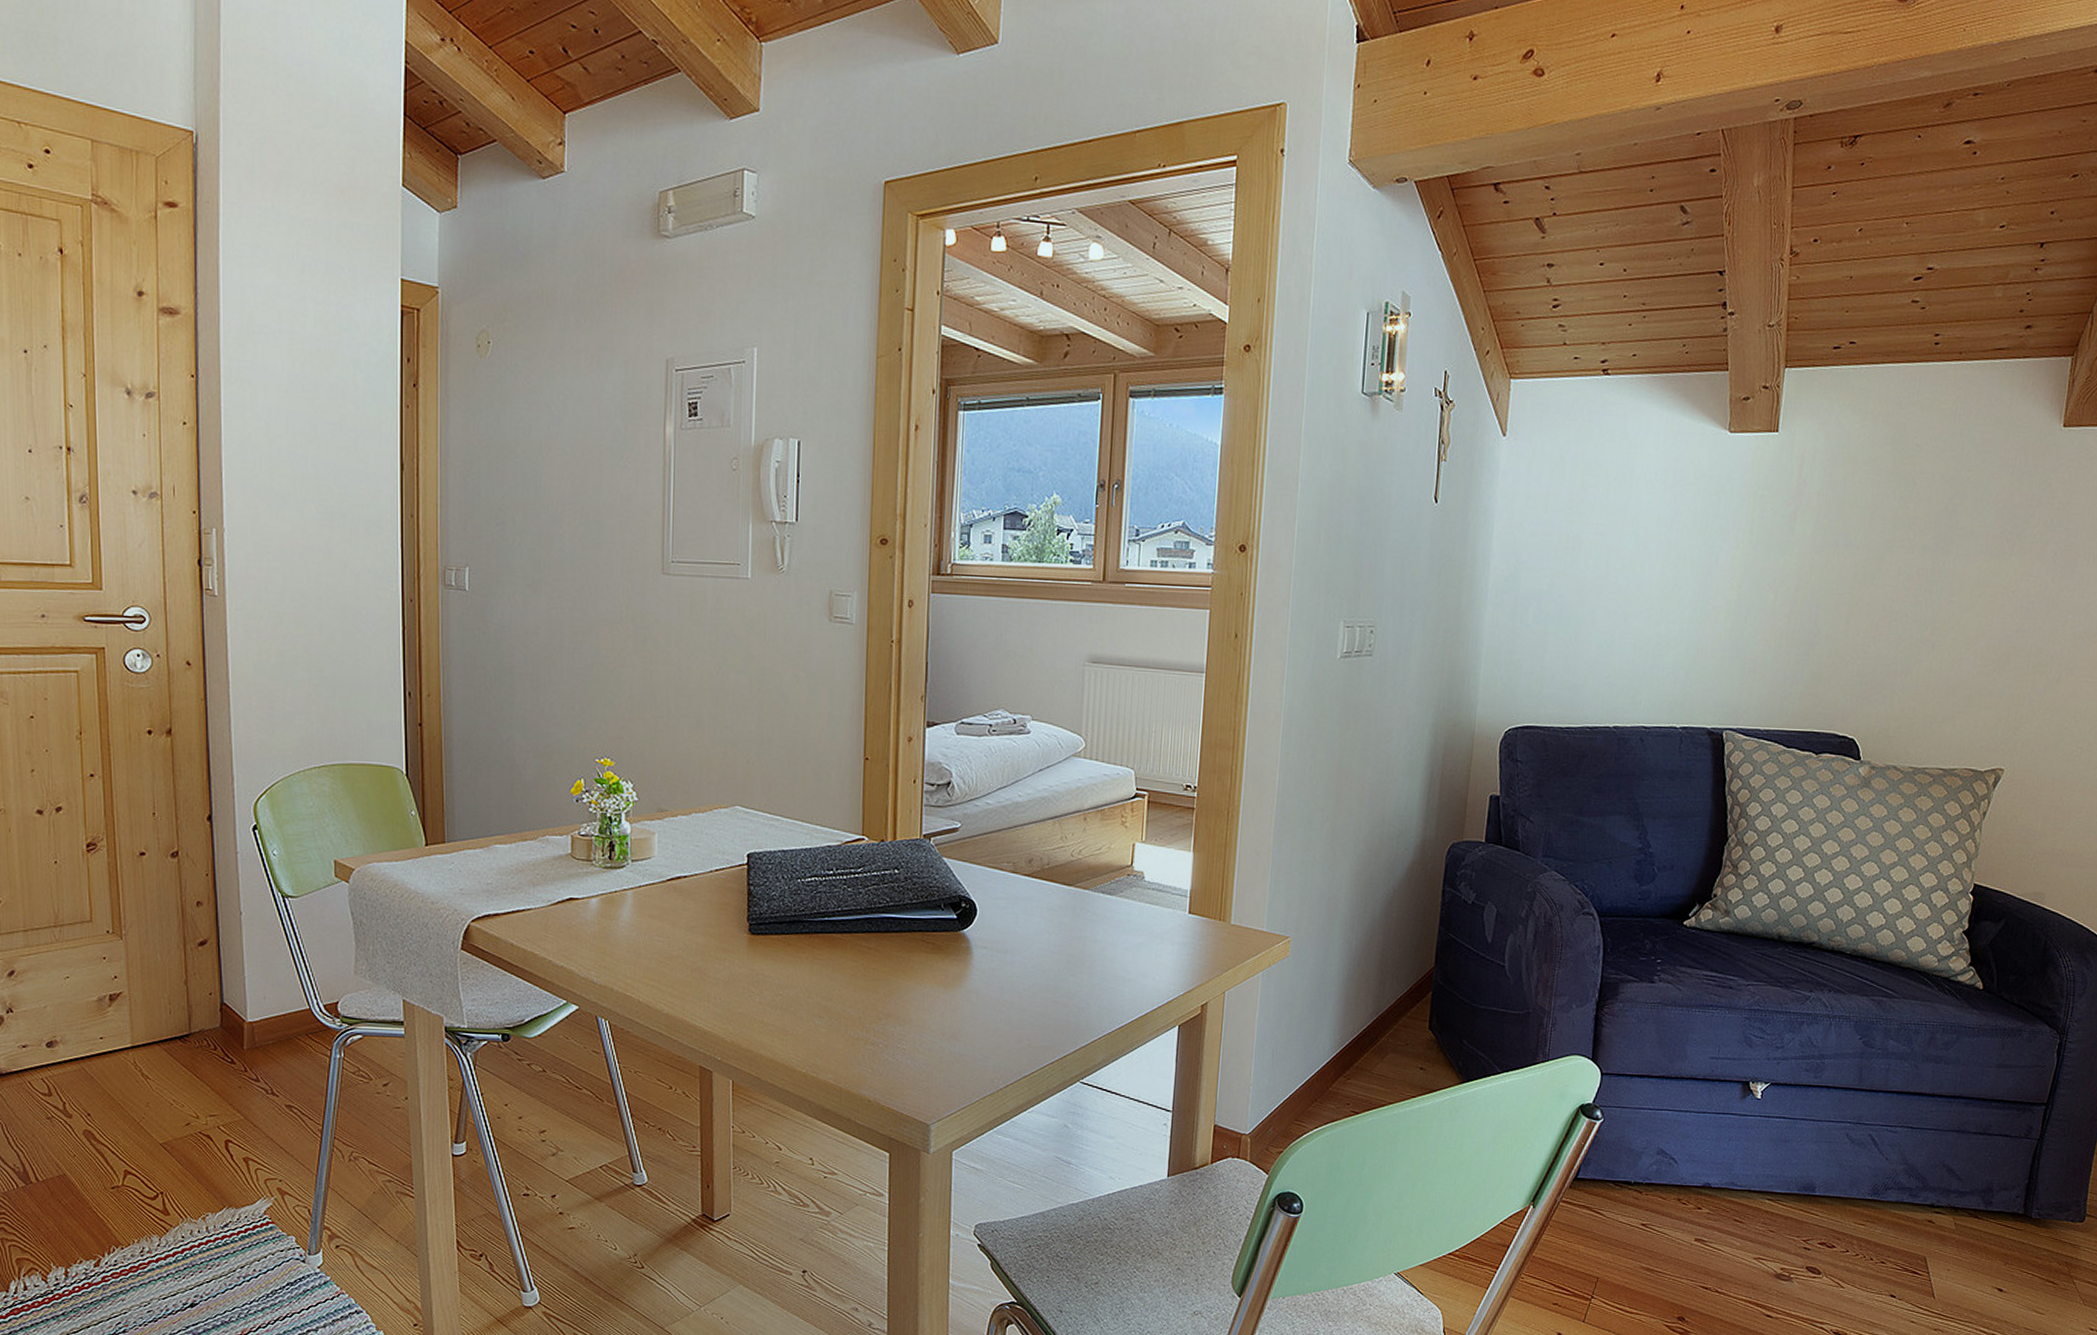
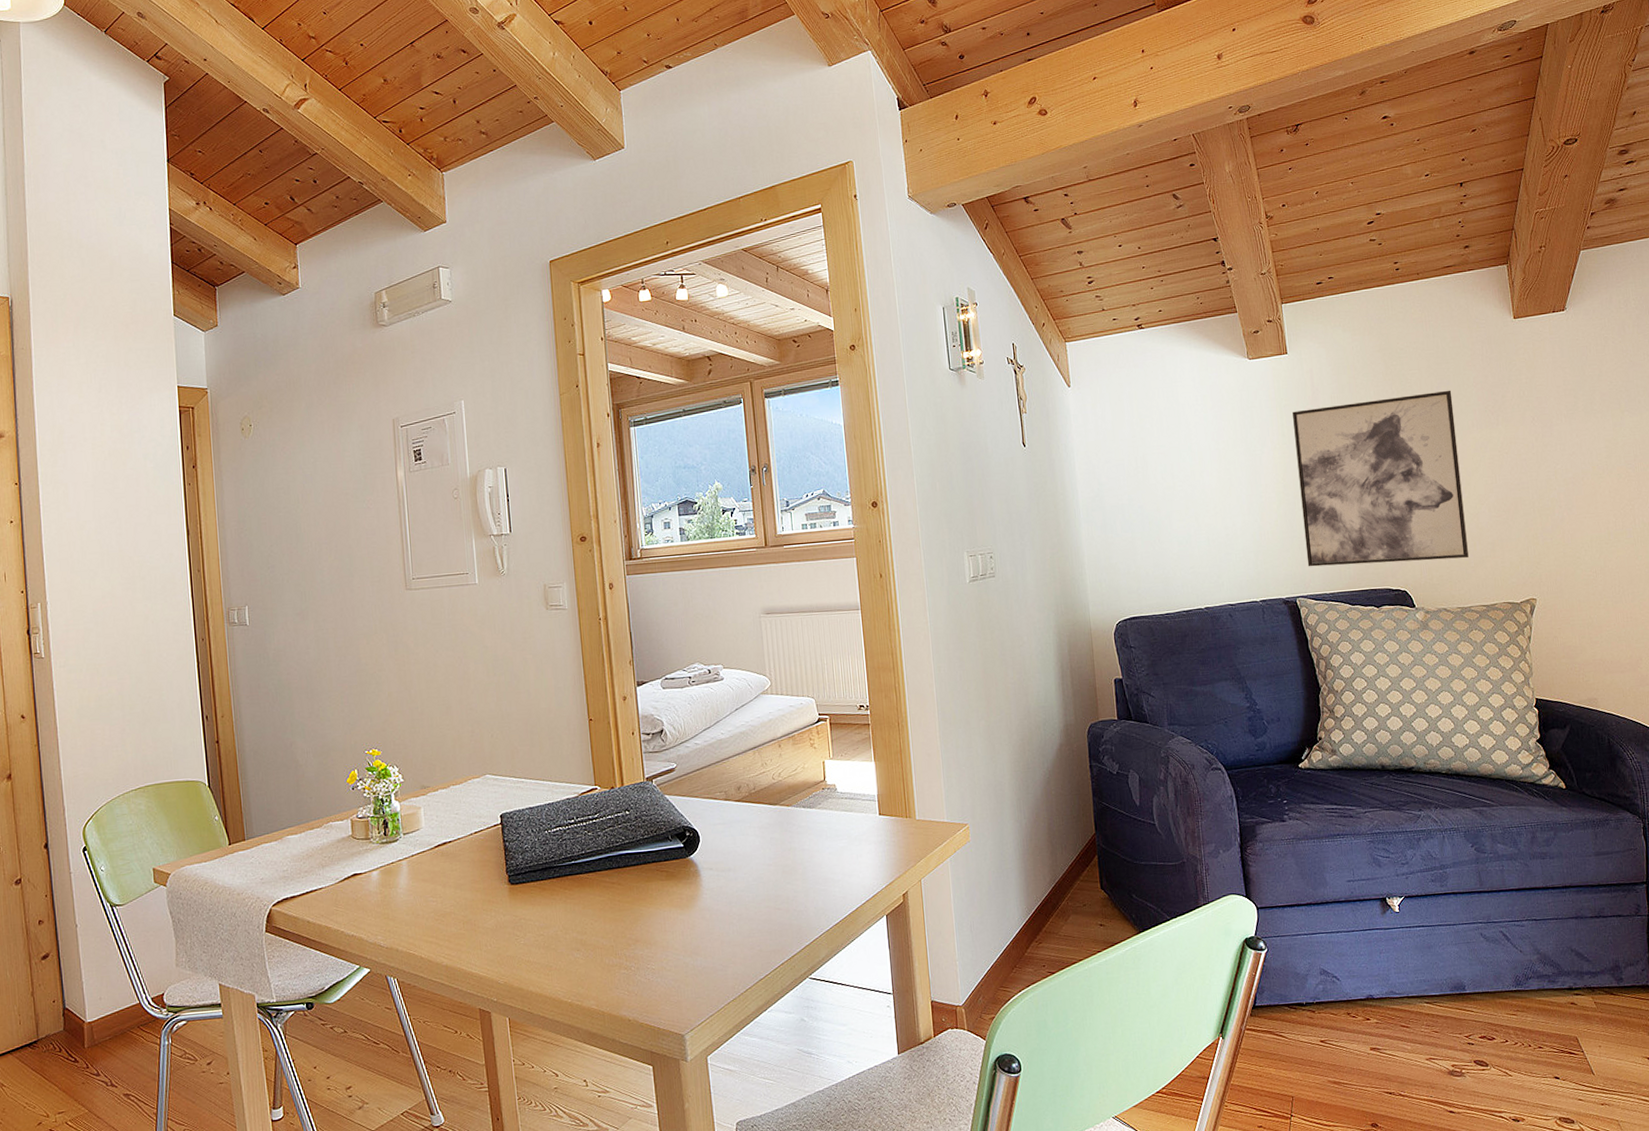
wall art: none [1745,504,1966,711] -> present [1292,390,1469,567]

